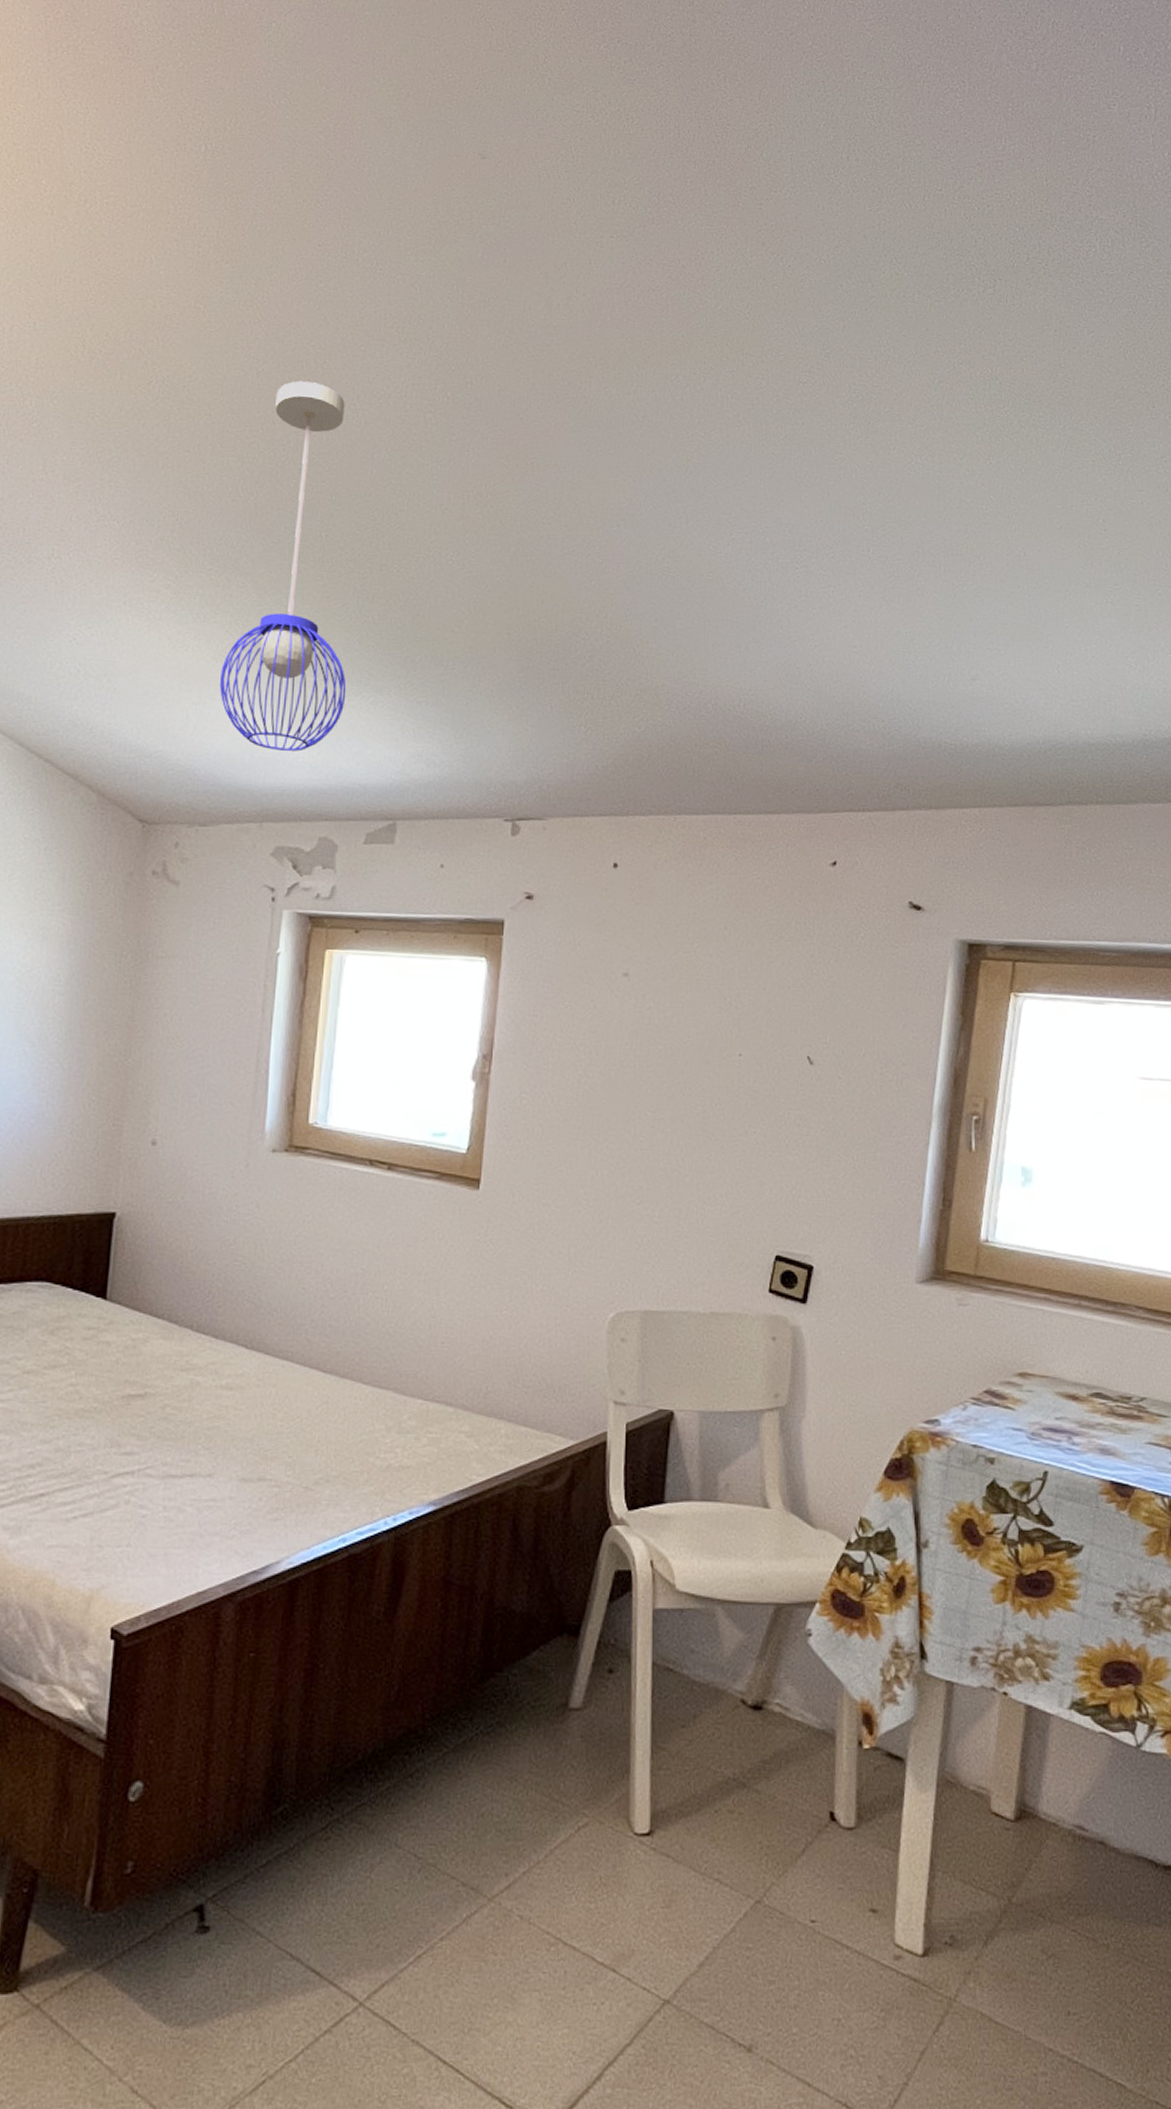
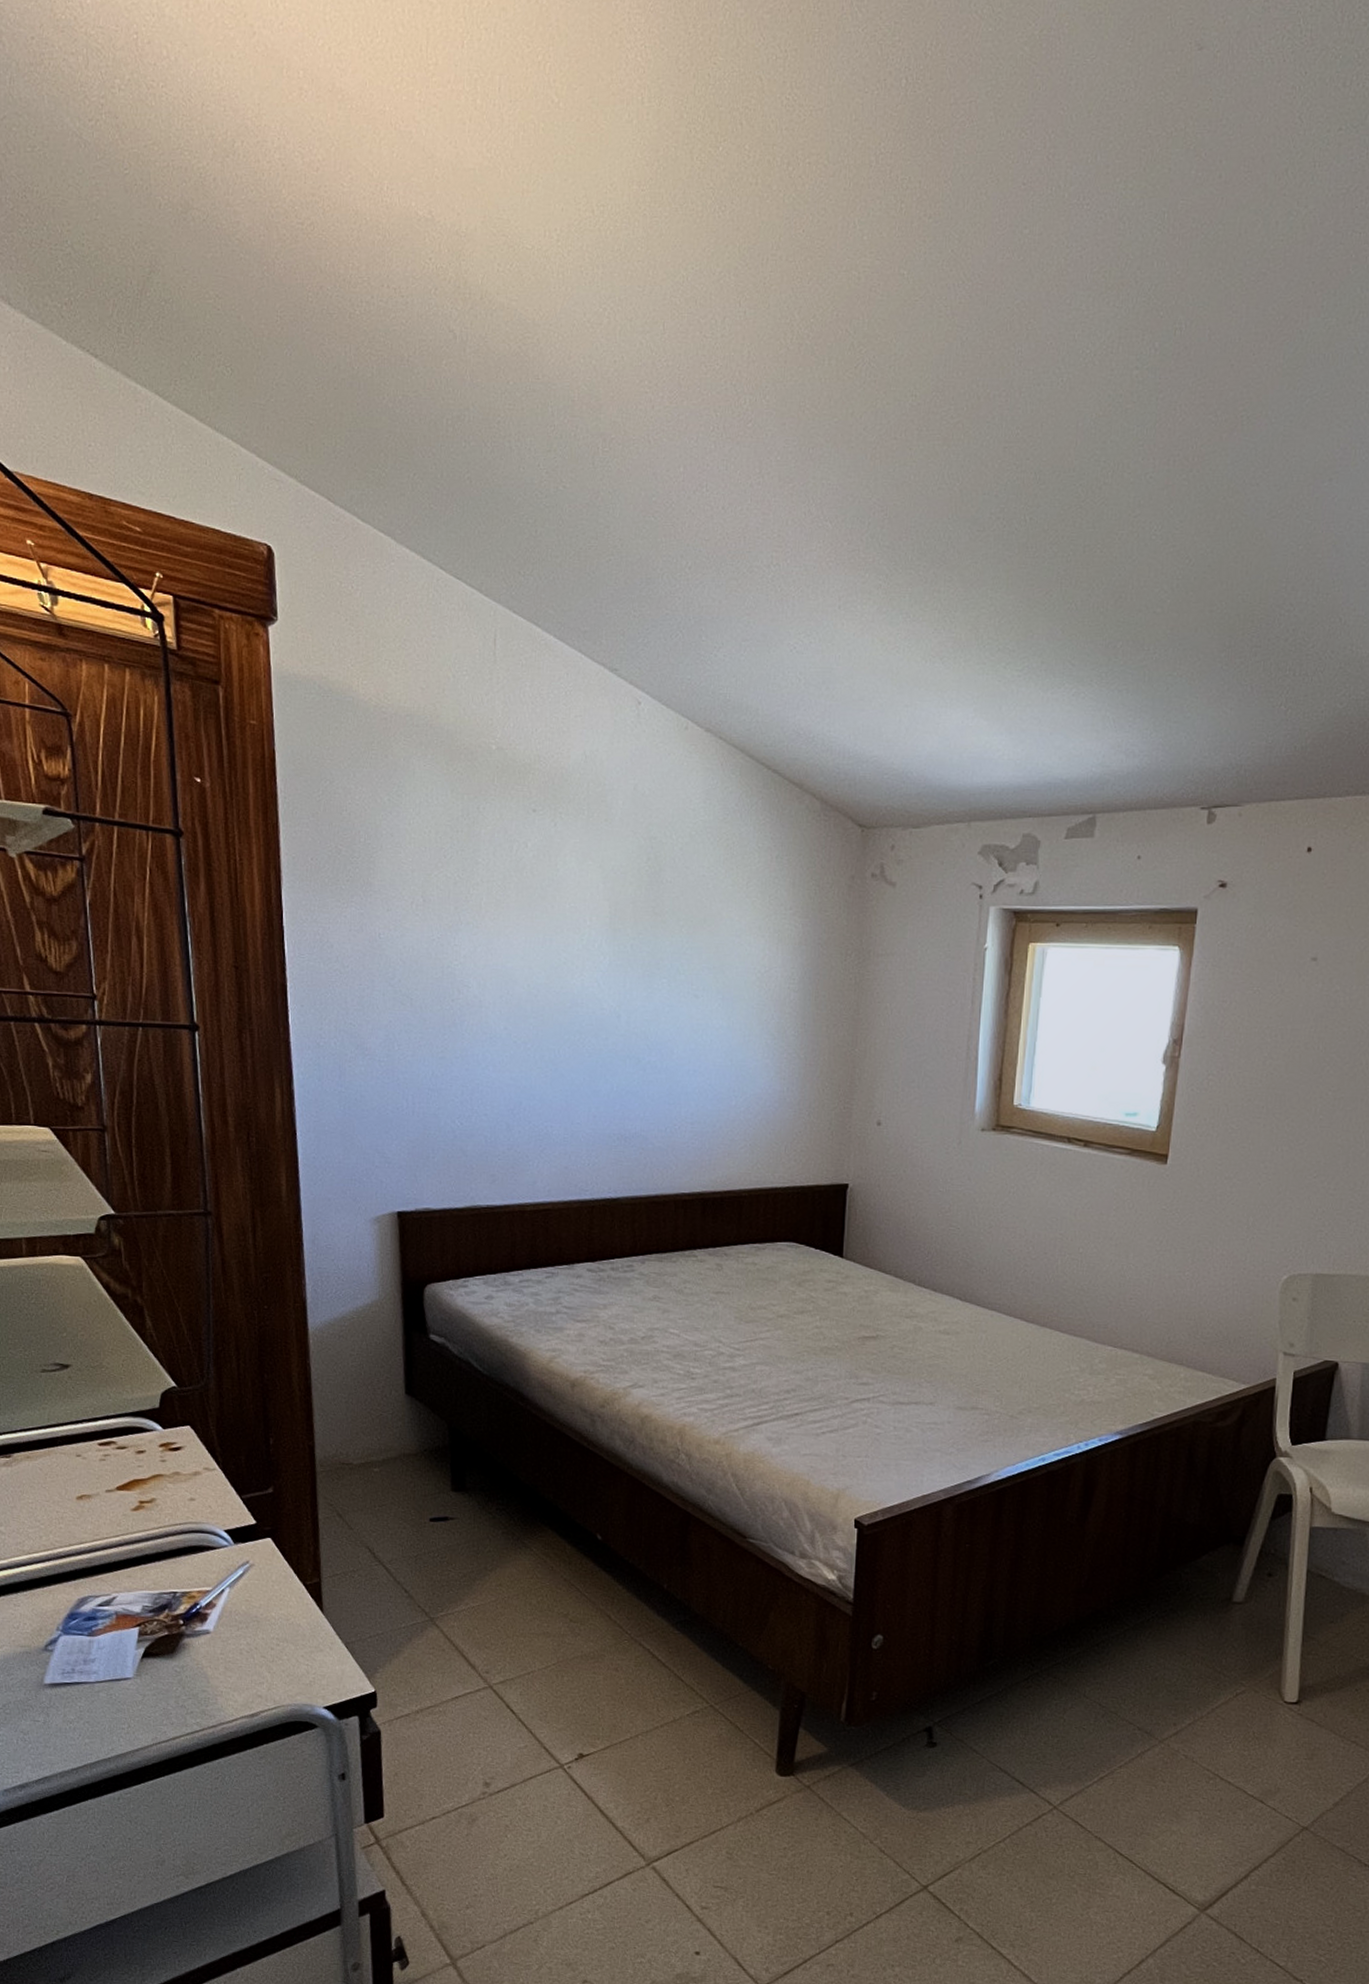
pendant light: present [220,381,347,752] -> none [929,347,1050,750]

